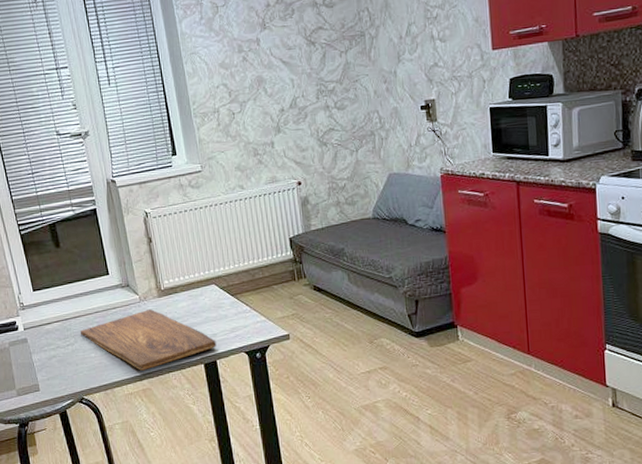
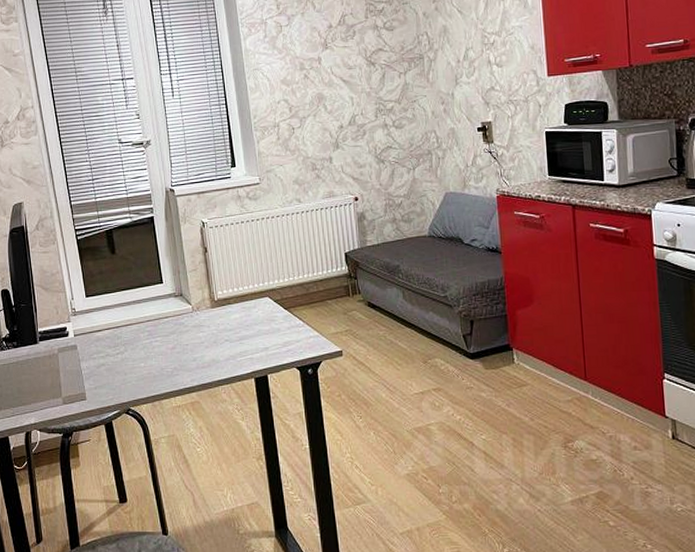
cutting board: present [80,309,217,371] -> none [130,320,268,383]

